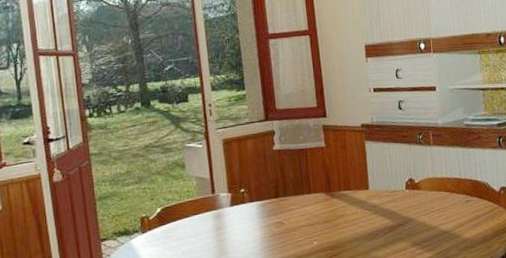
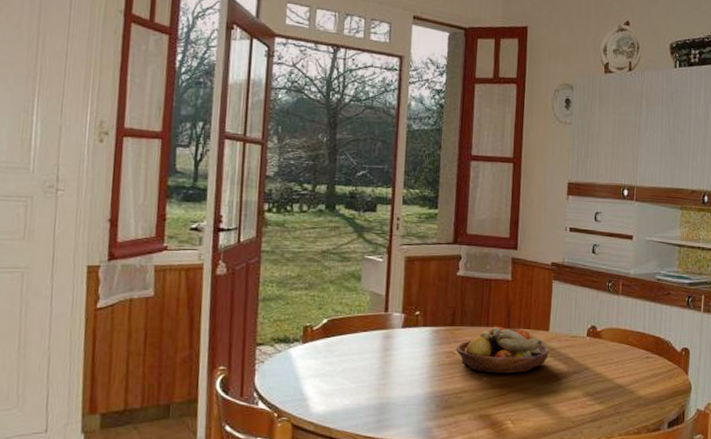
fruit bowl: none [283,191,372,237] -> present [455,326,549,374]

